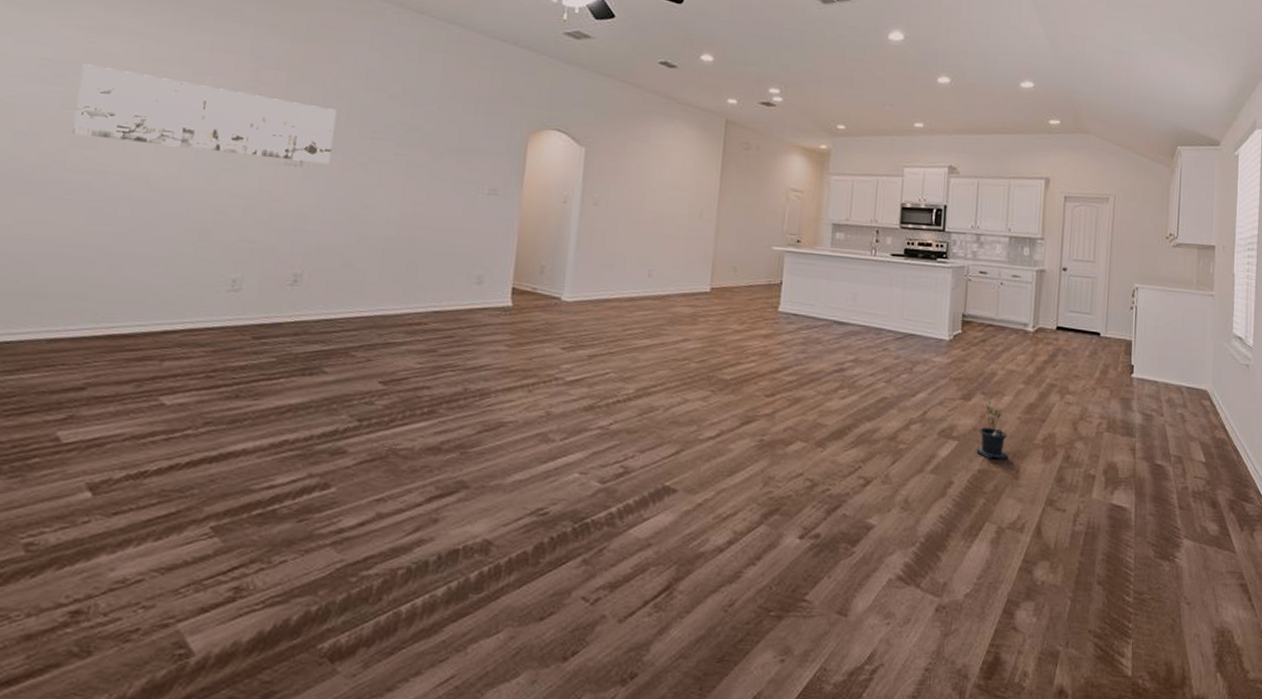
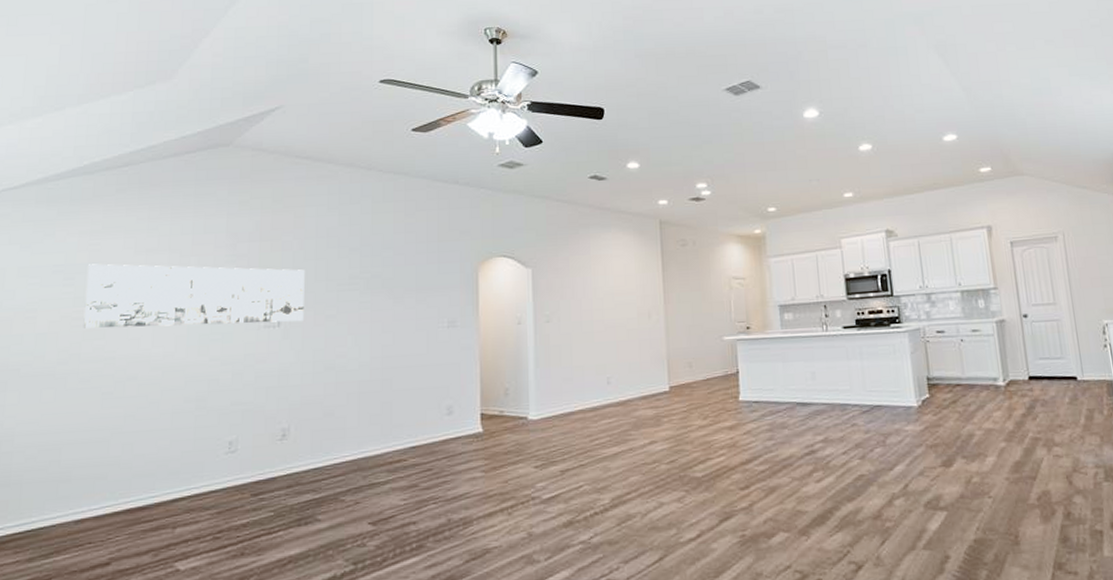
potted plant: present [976,399,1008,461] -> none [967,463,1003,527]

